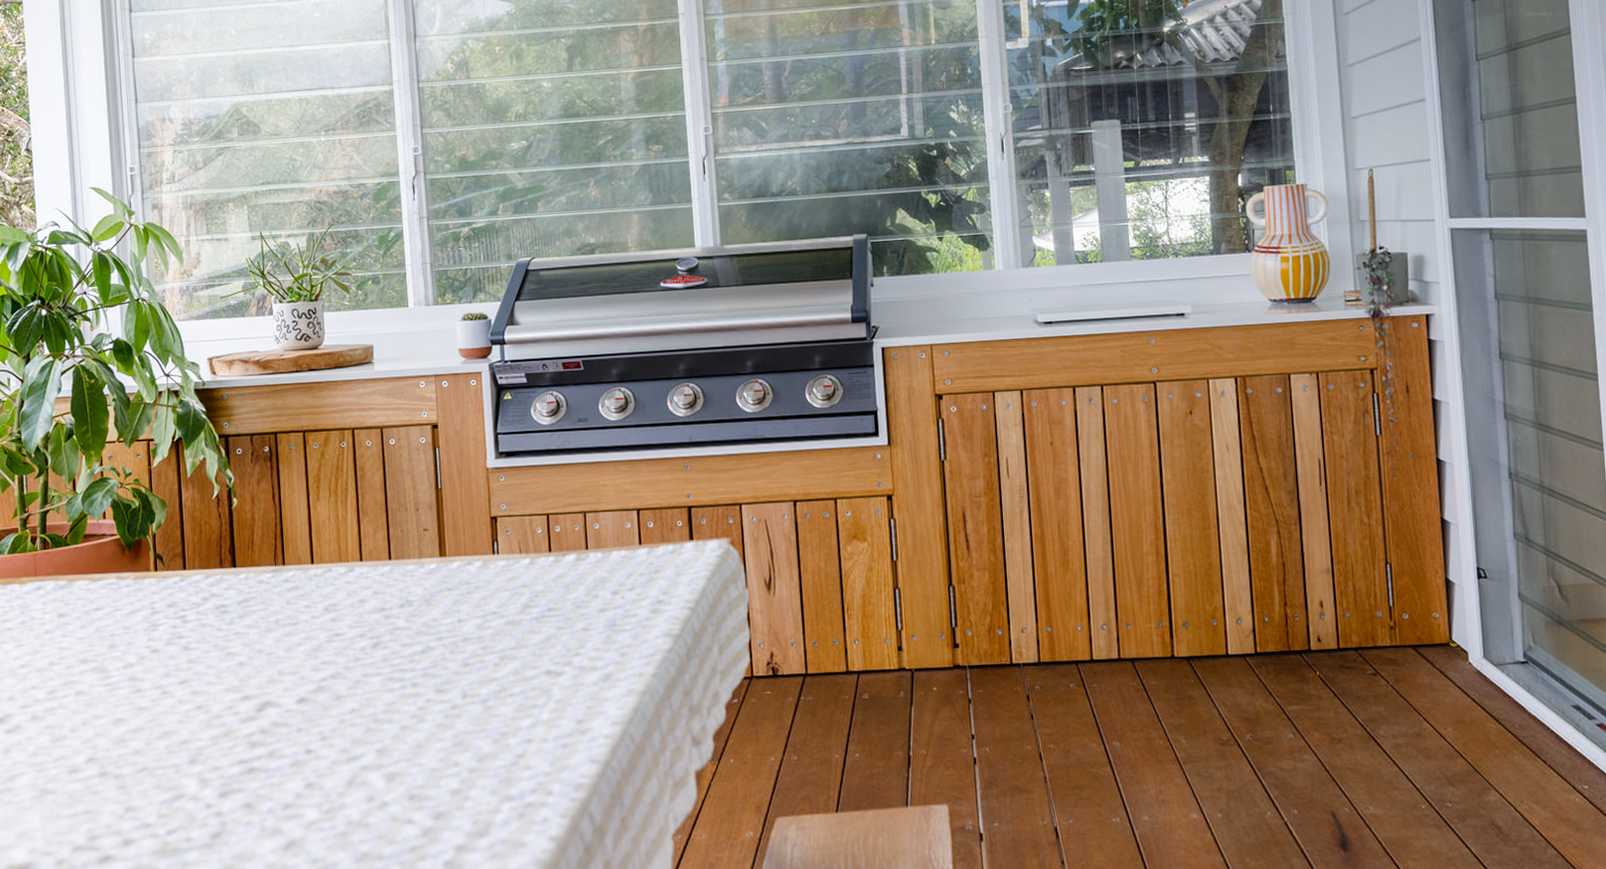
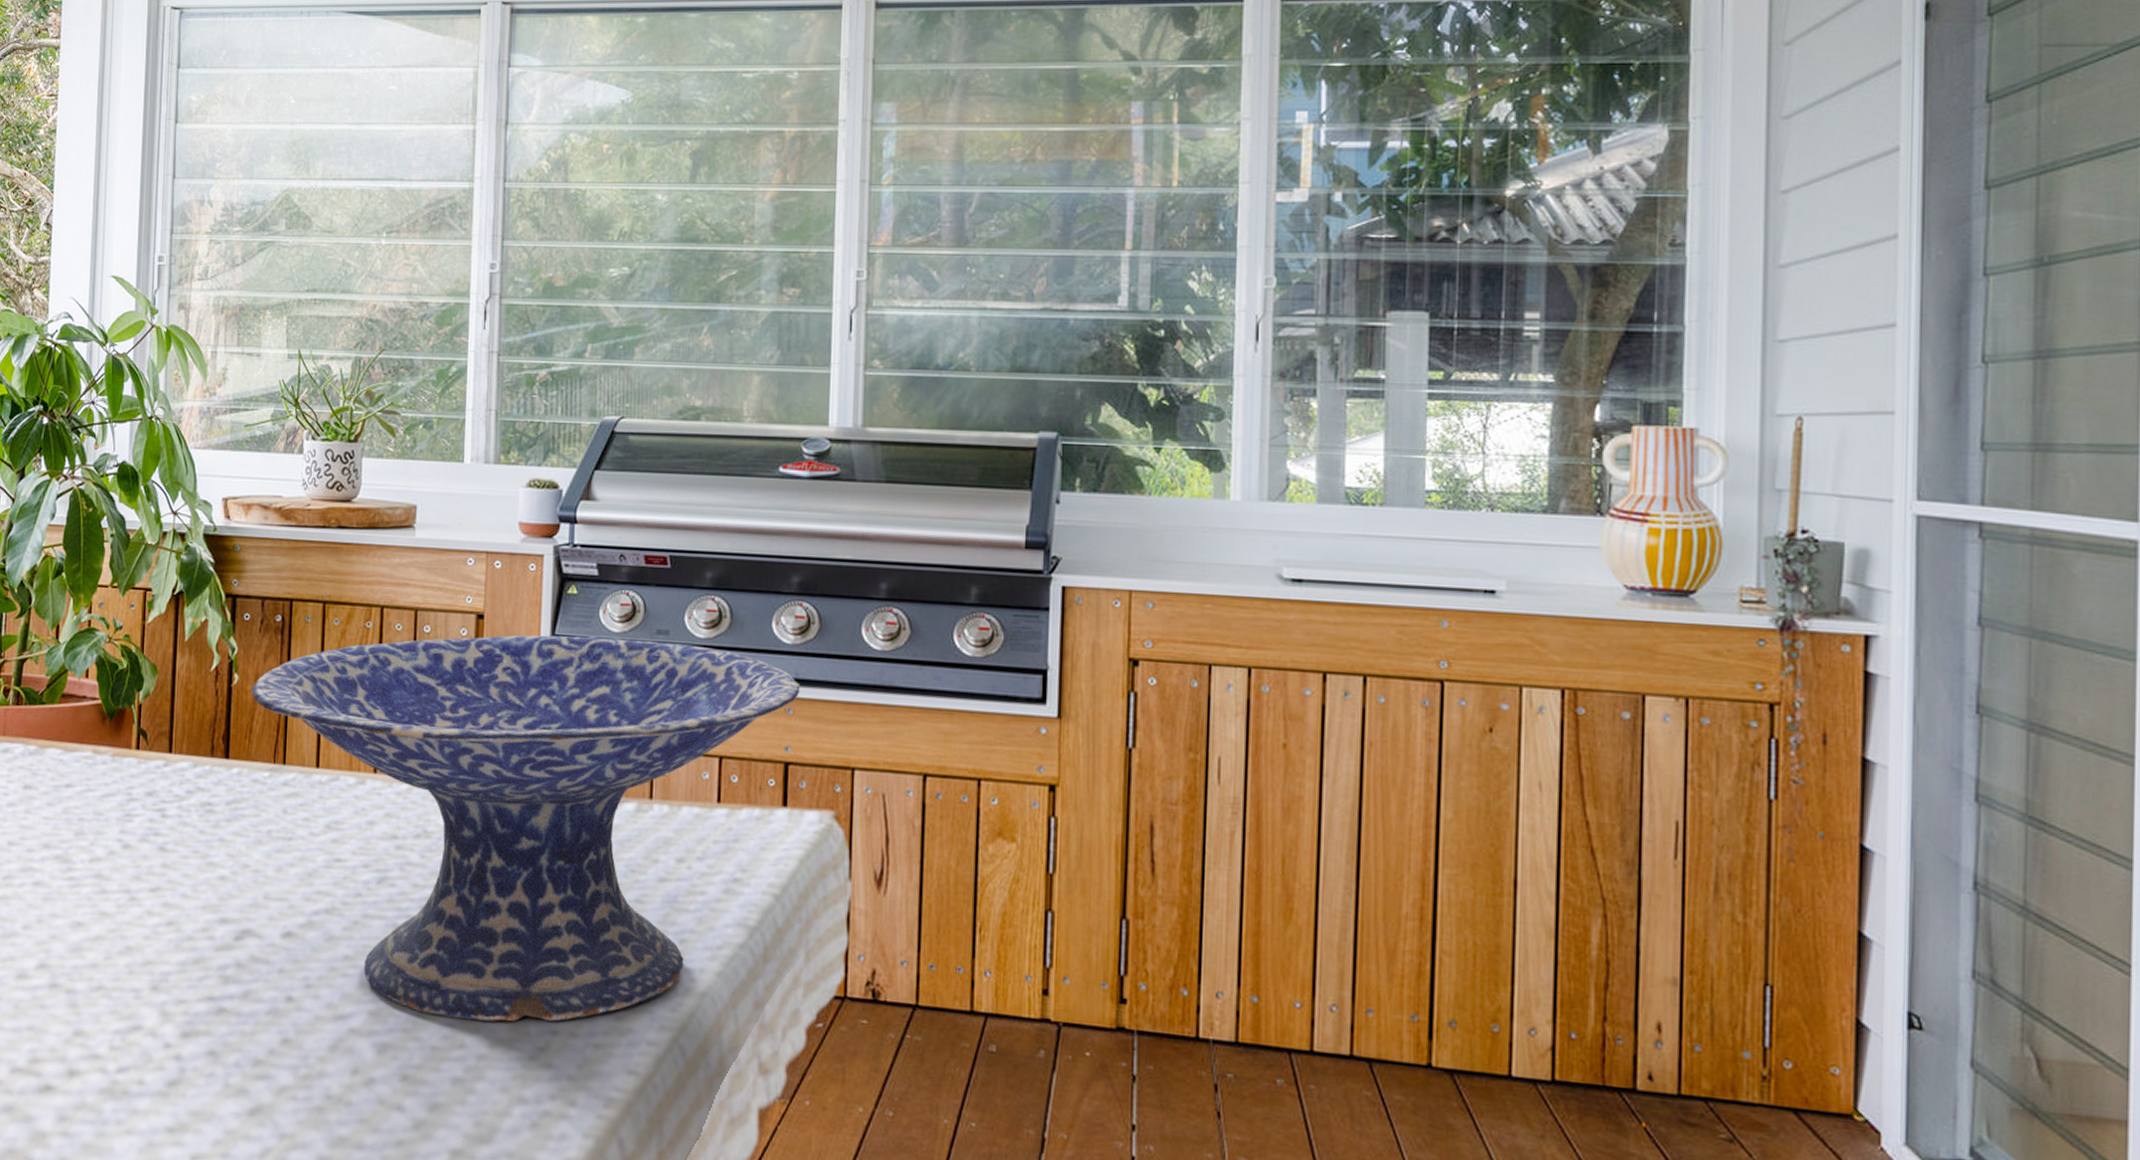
decorative bowl: none [249,426,694,744] -> present [251,635,801,1022]

